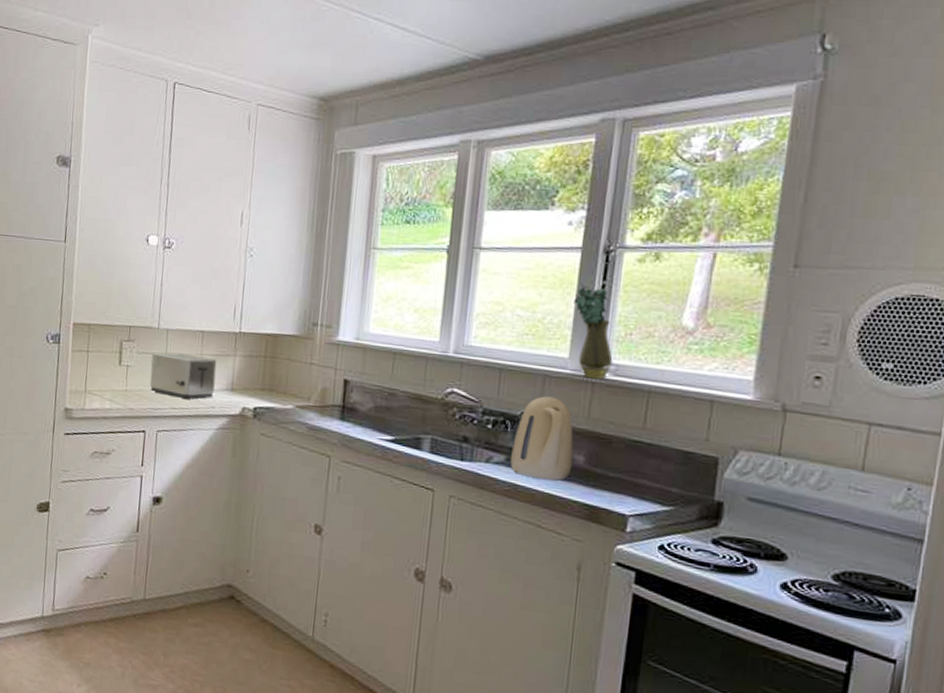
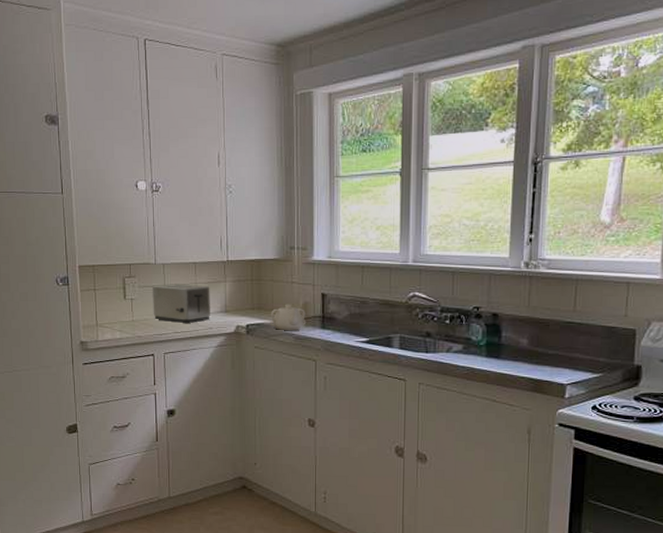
teapot: none [281,387,324,420] -> present [270,304,307,331]
kettle: present [510,396,574,481] -> none [466,292,518,361]
vase: present [573,283,613,379] -> none [510,192,546,273]

